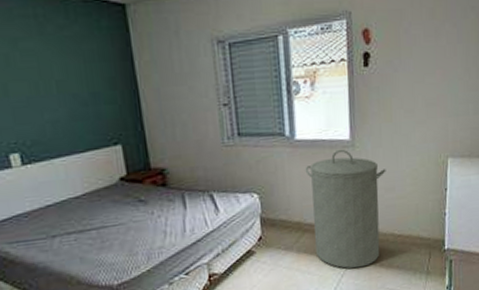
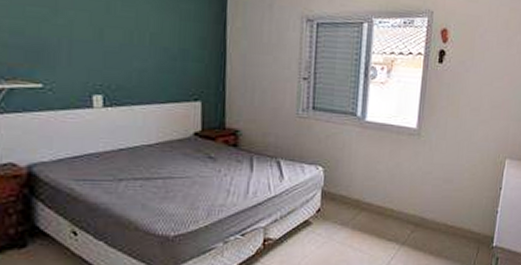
laundry hamper: present [305,149,386,269] -> none [369,136,447,253]

